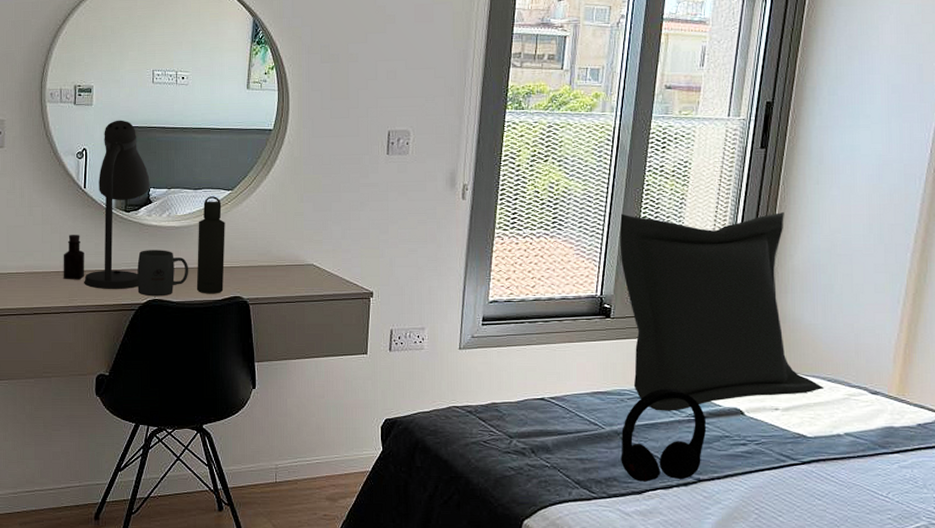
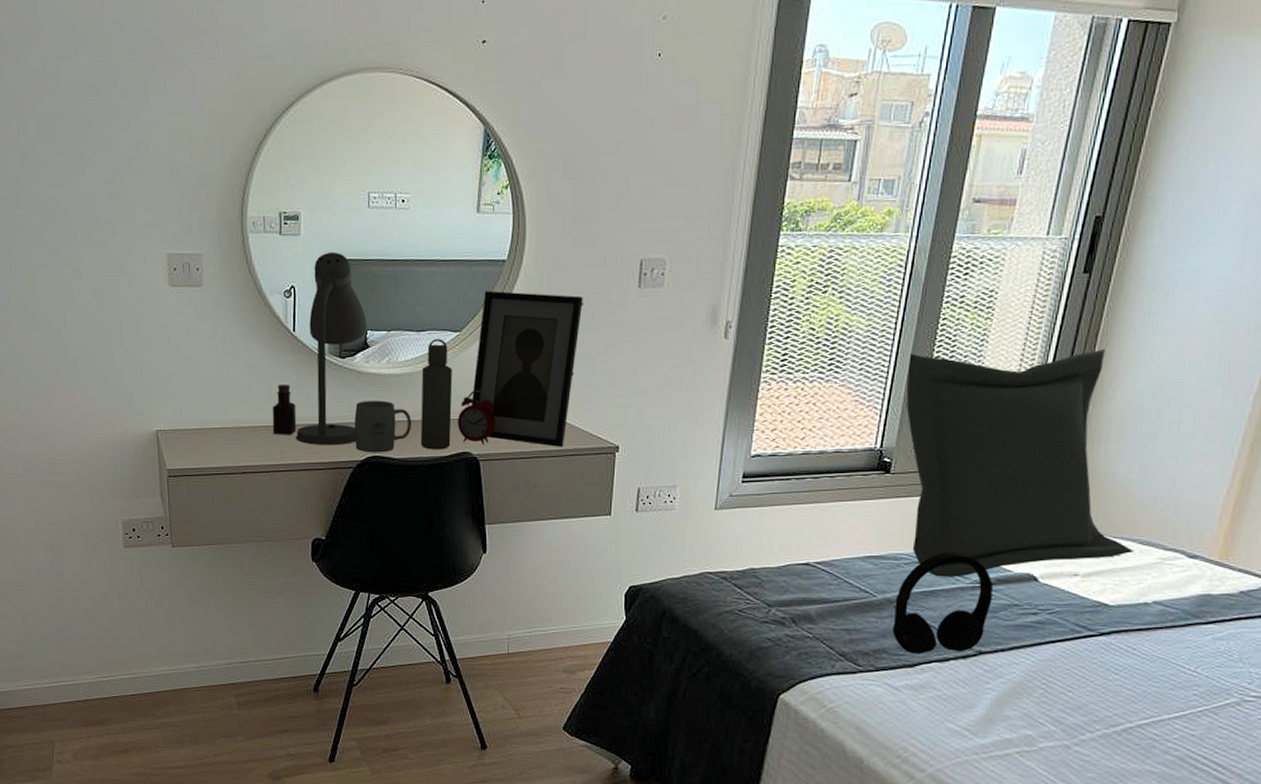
alarm clock: none [229,241,264,290] -> present [457,389,496,445]
picture frame: none [242,155,339,294] -> present [471,290,583,448]

